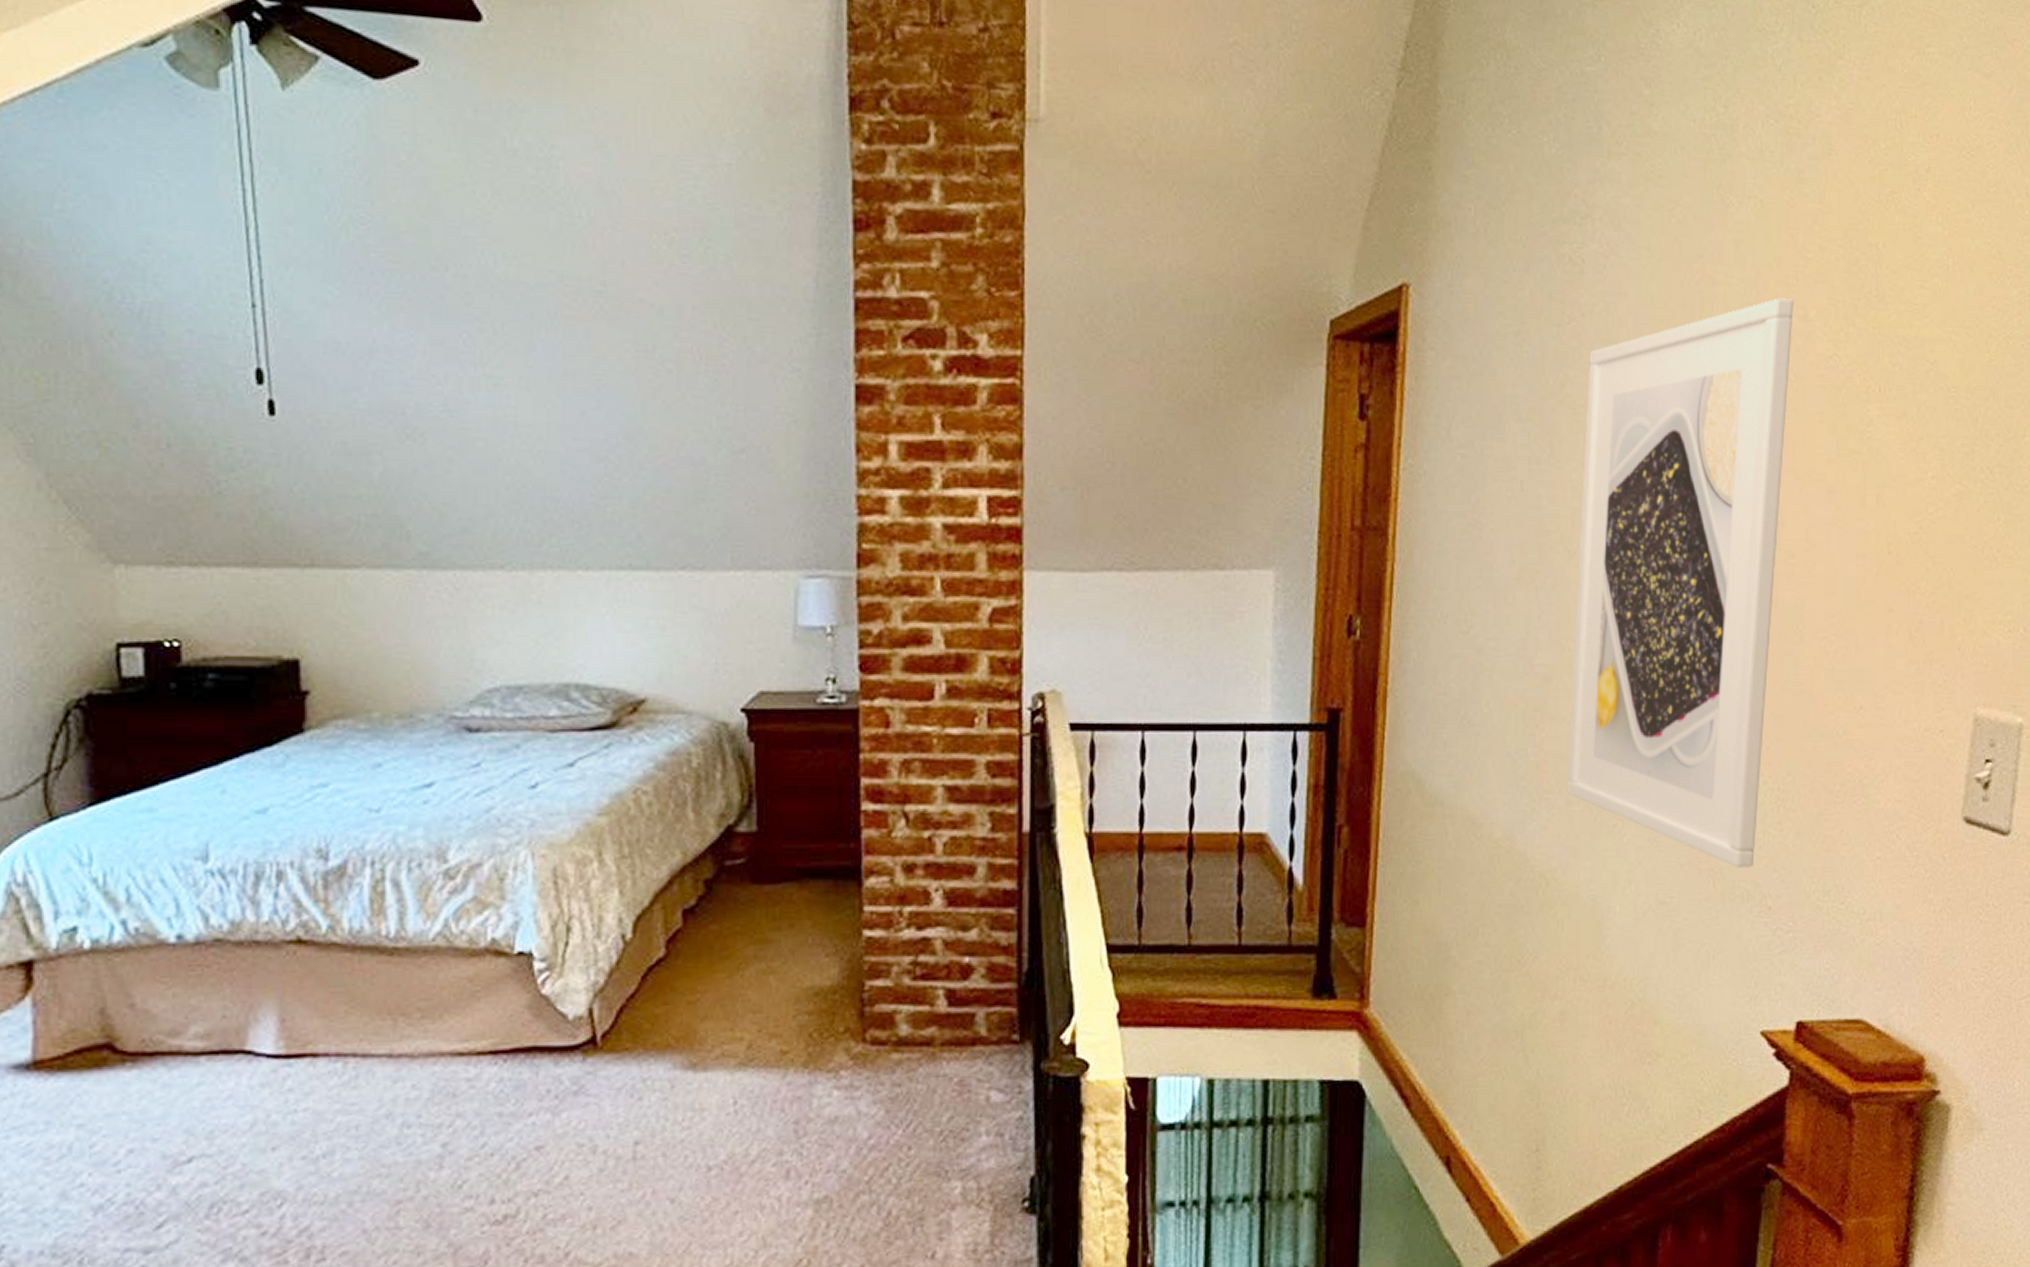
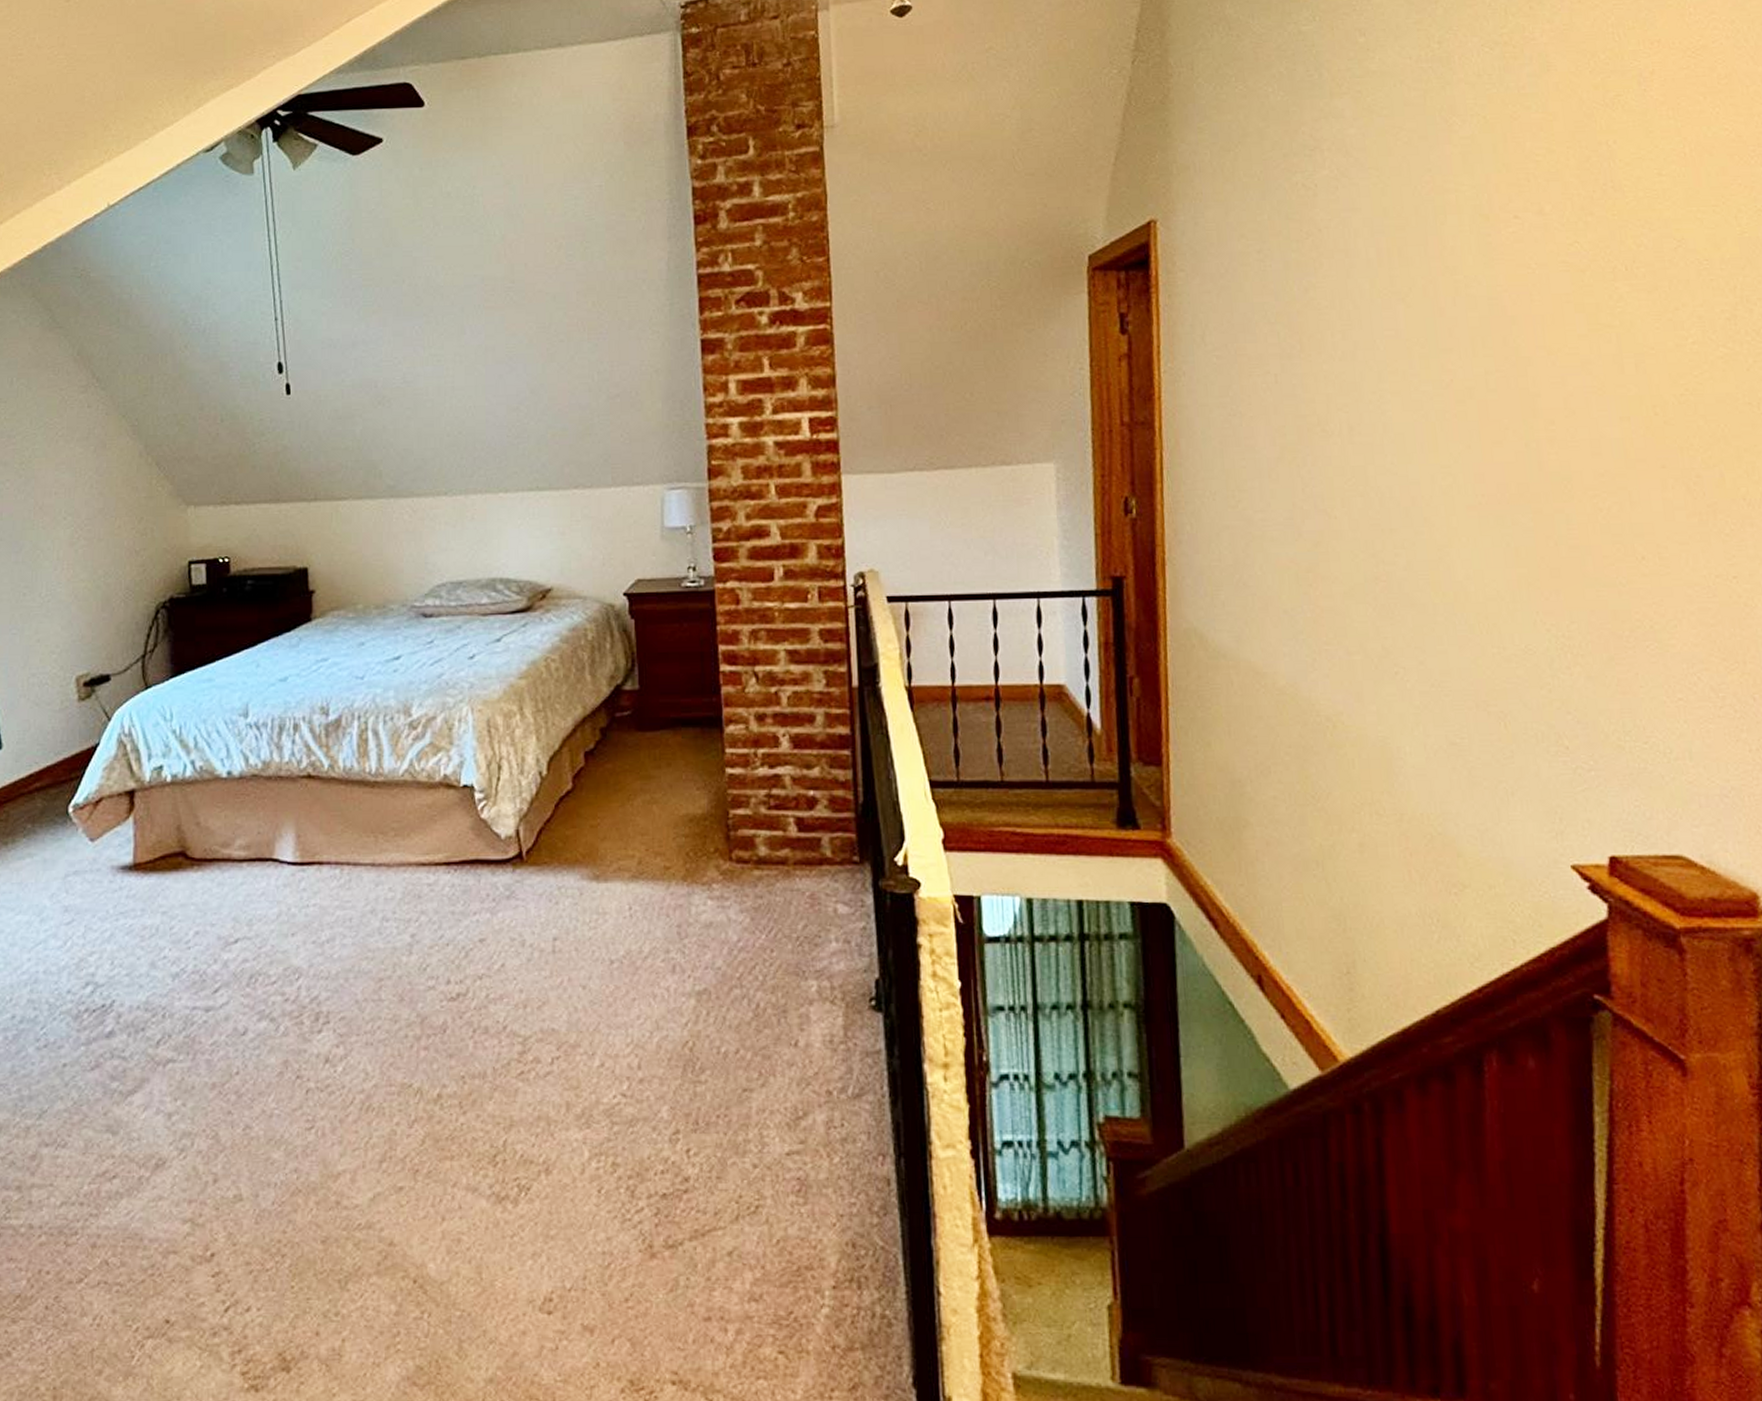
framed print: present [1567,298,1794,868] -> none [1329,198,1545,710]

